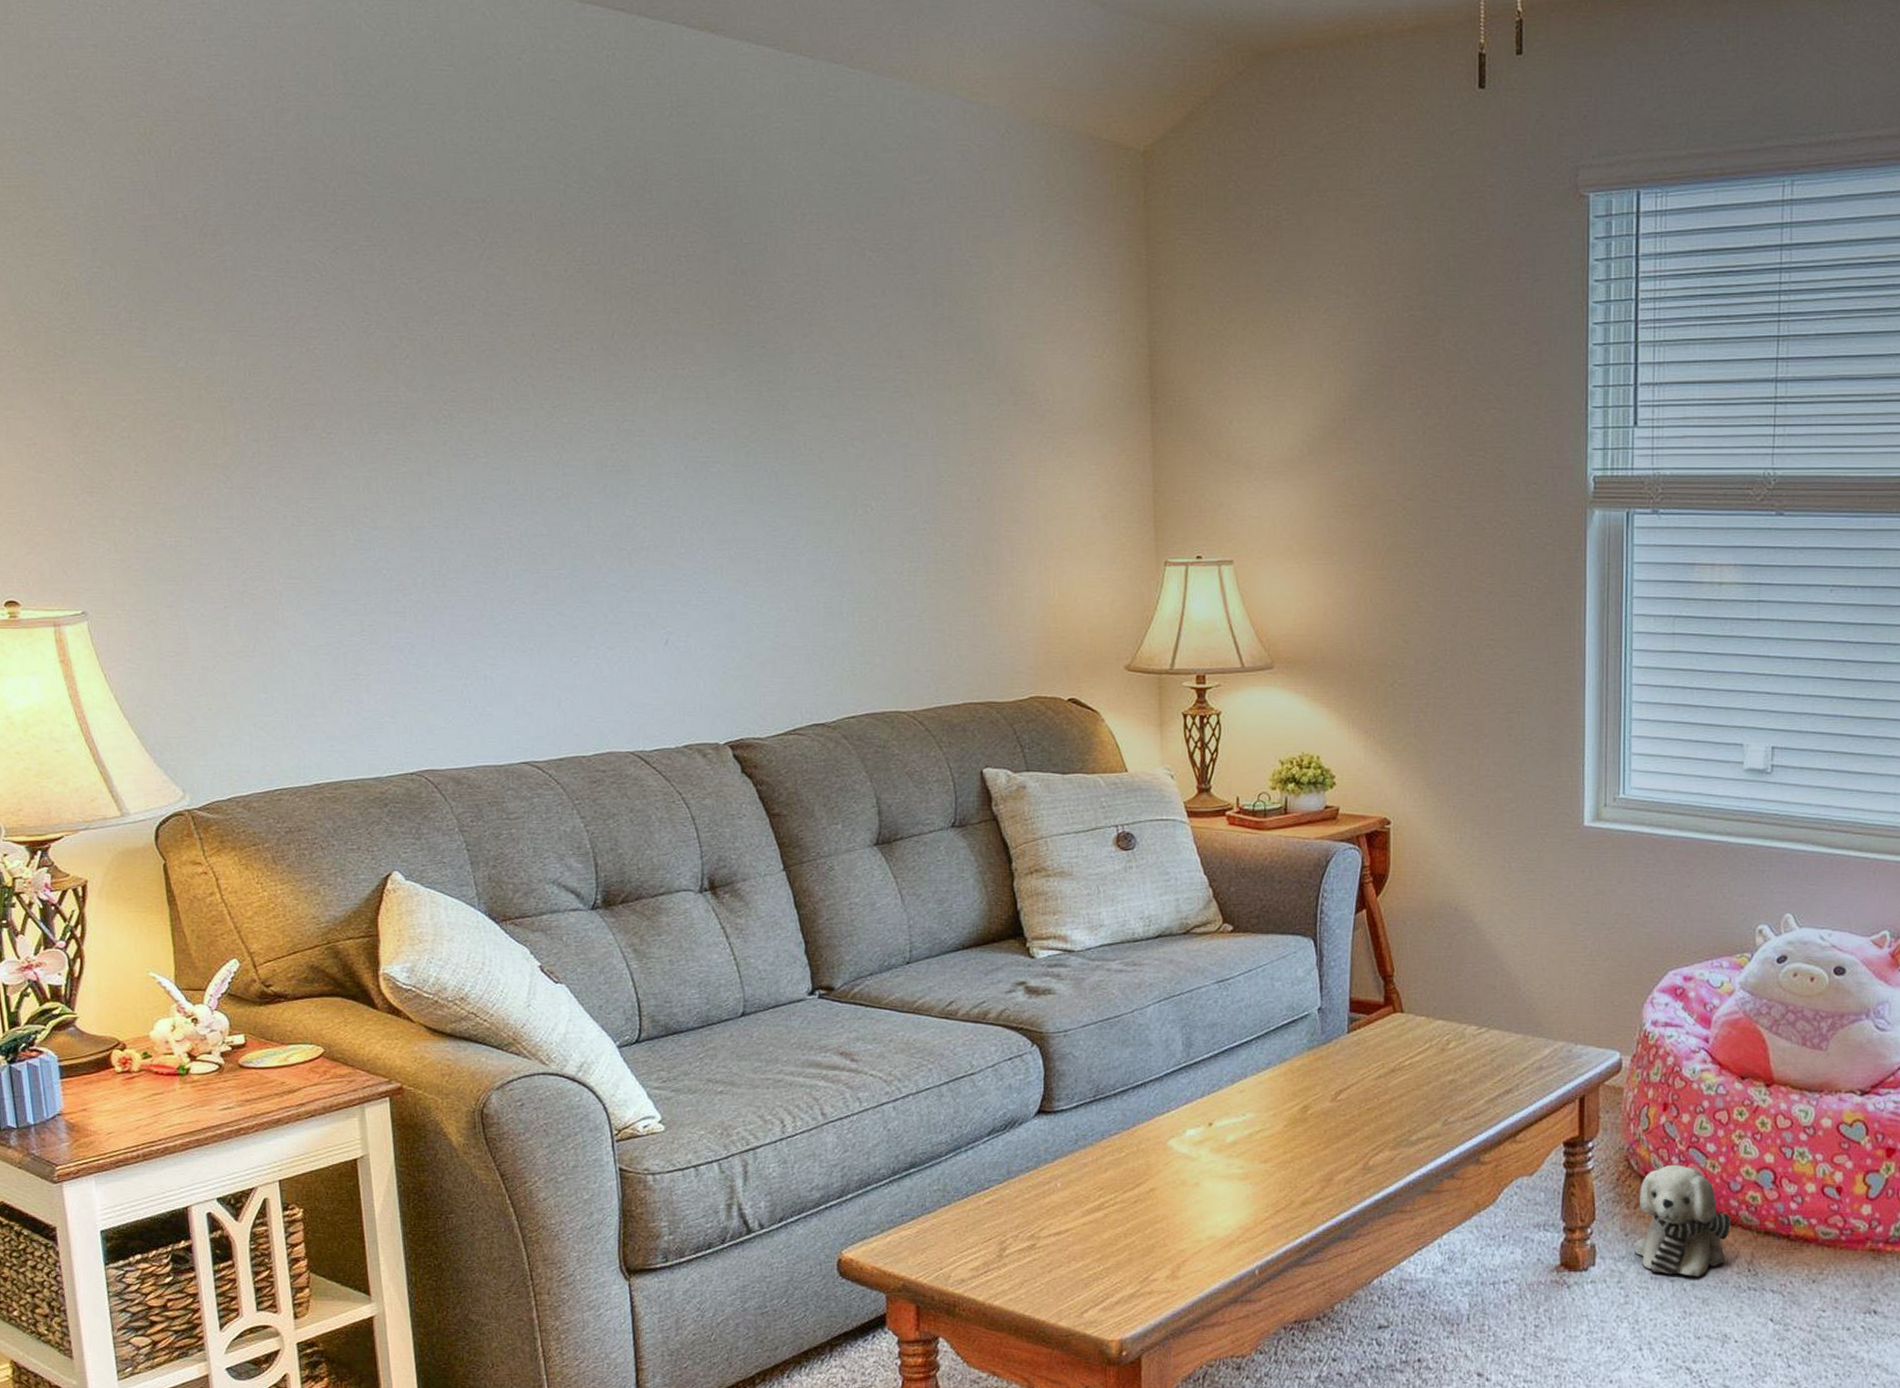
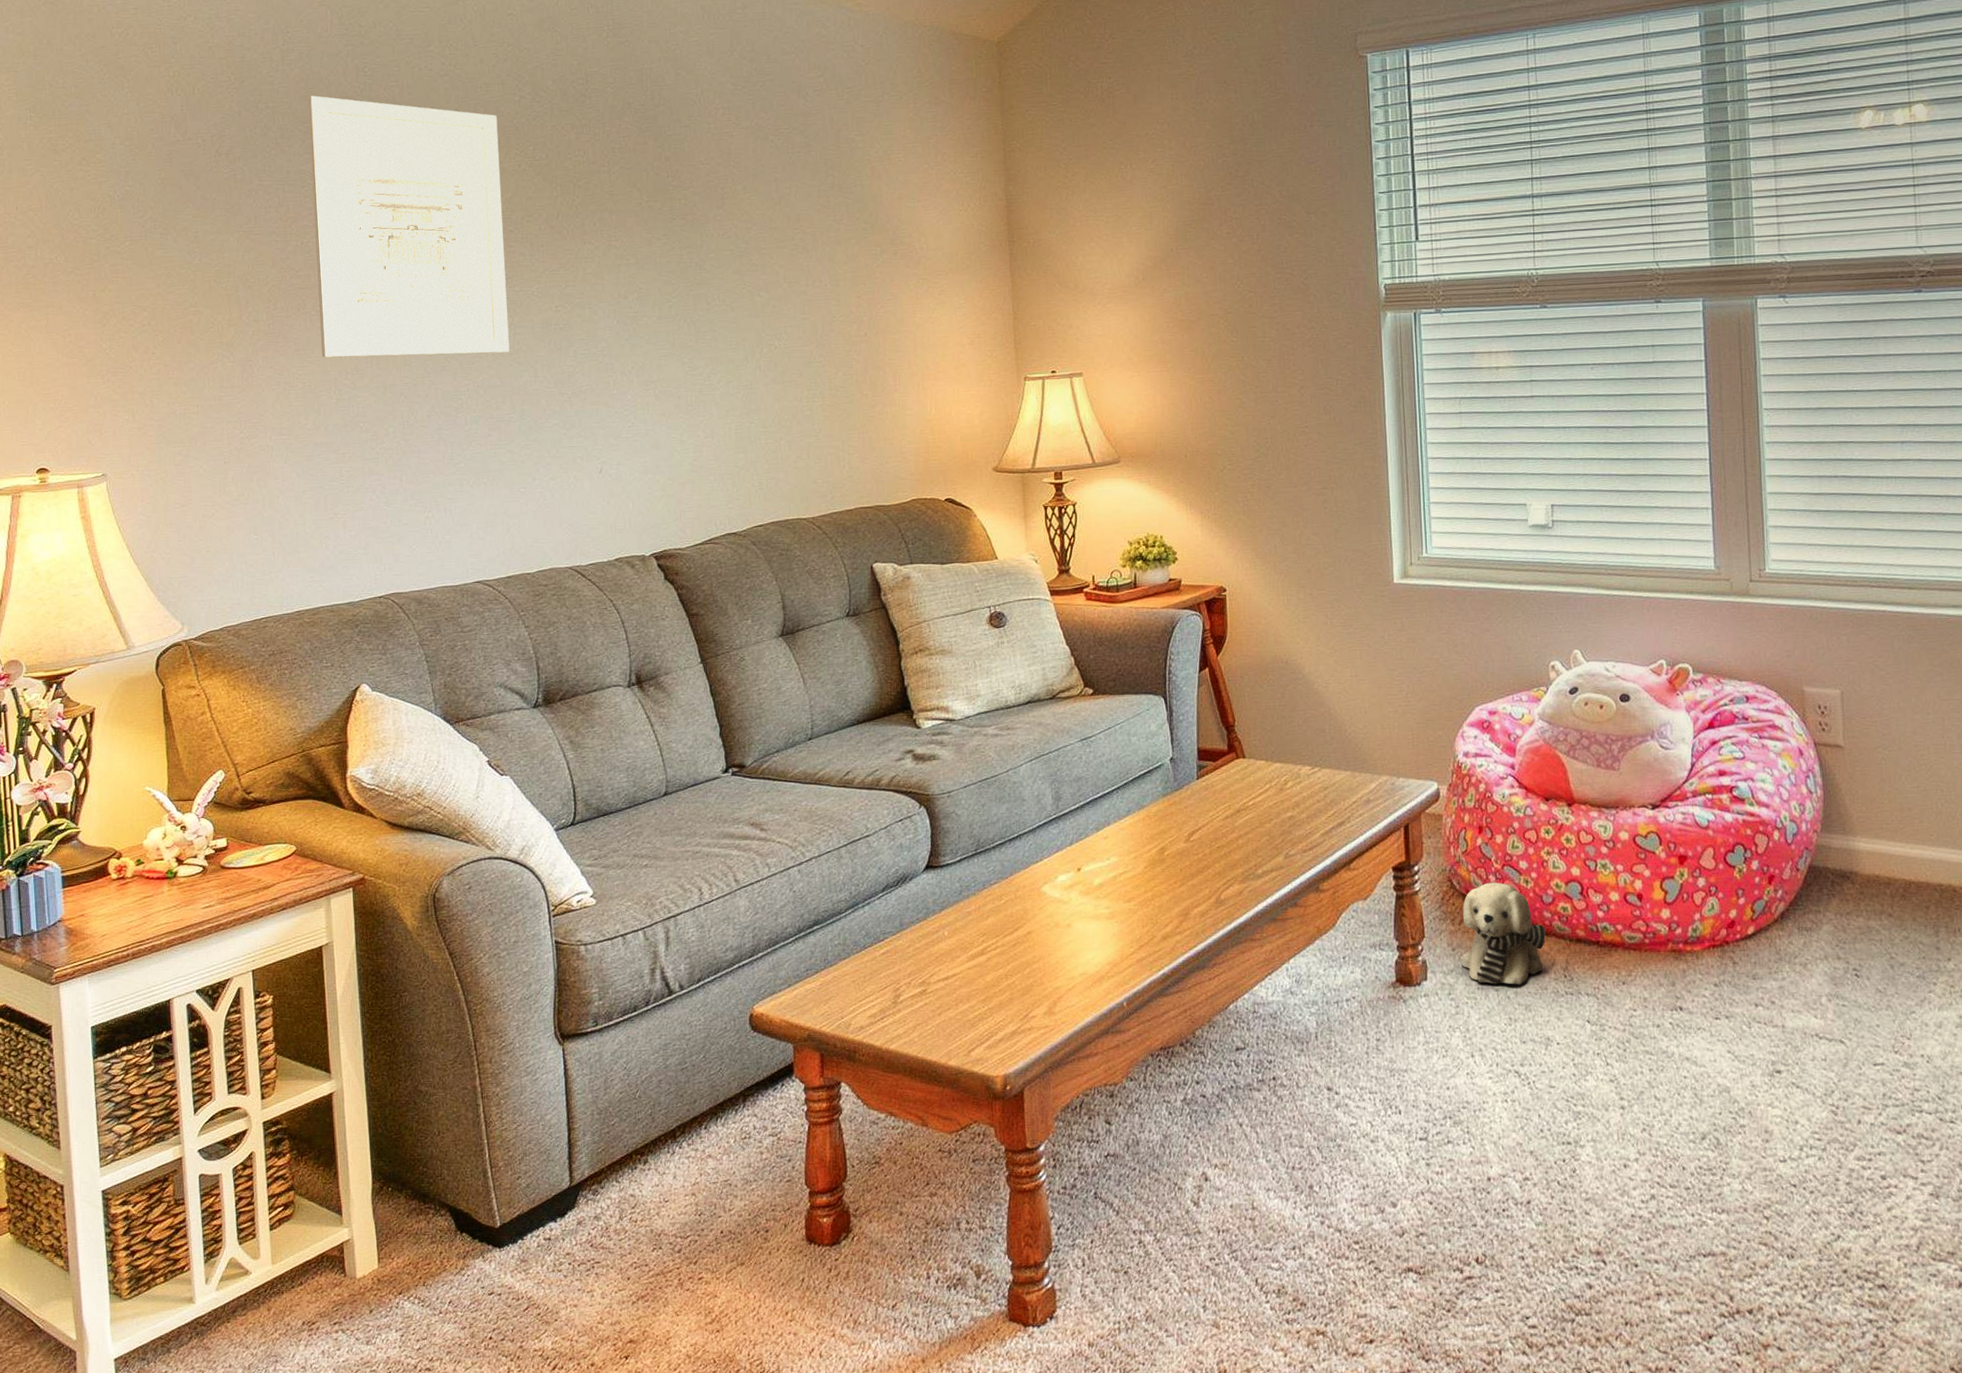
wall art: none [308,168,558,496] -> present [307,95,510,358]

